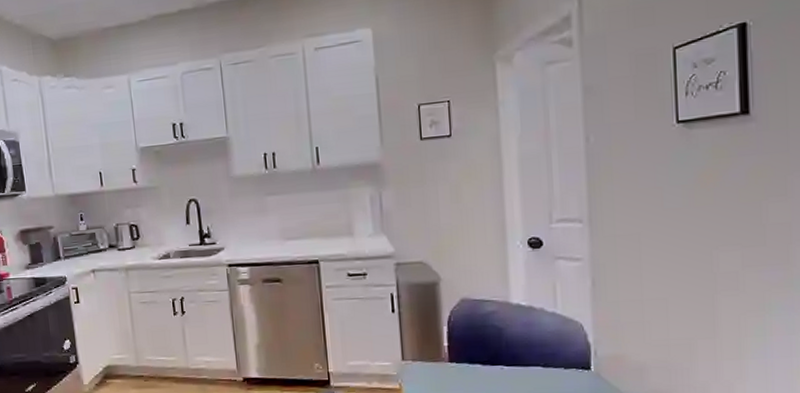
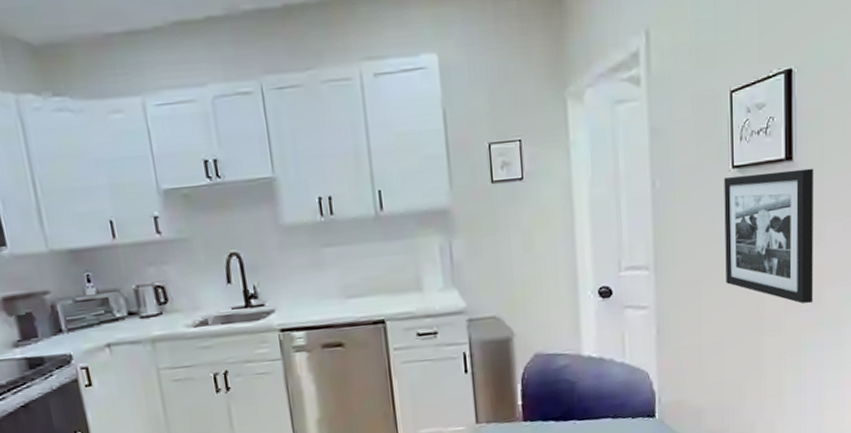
picture frame: none [667,121,780,263] -> present [723,168,814,304]

